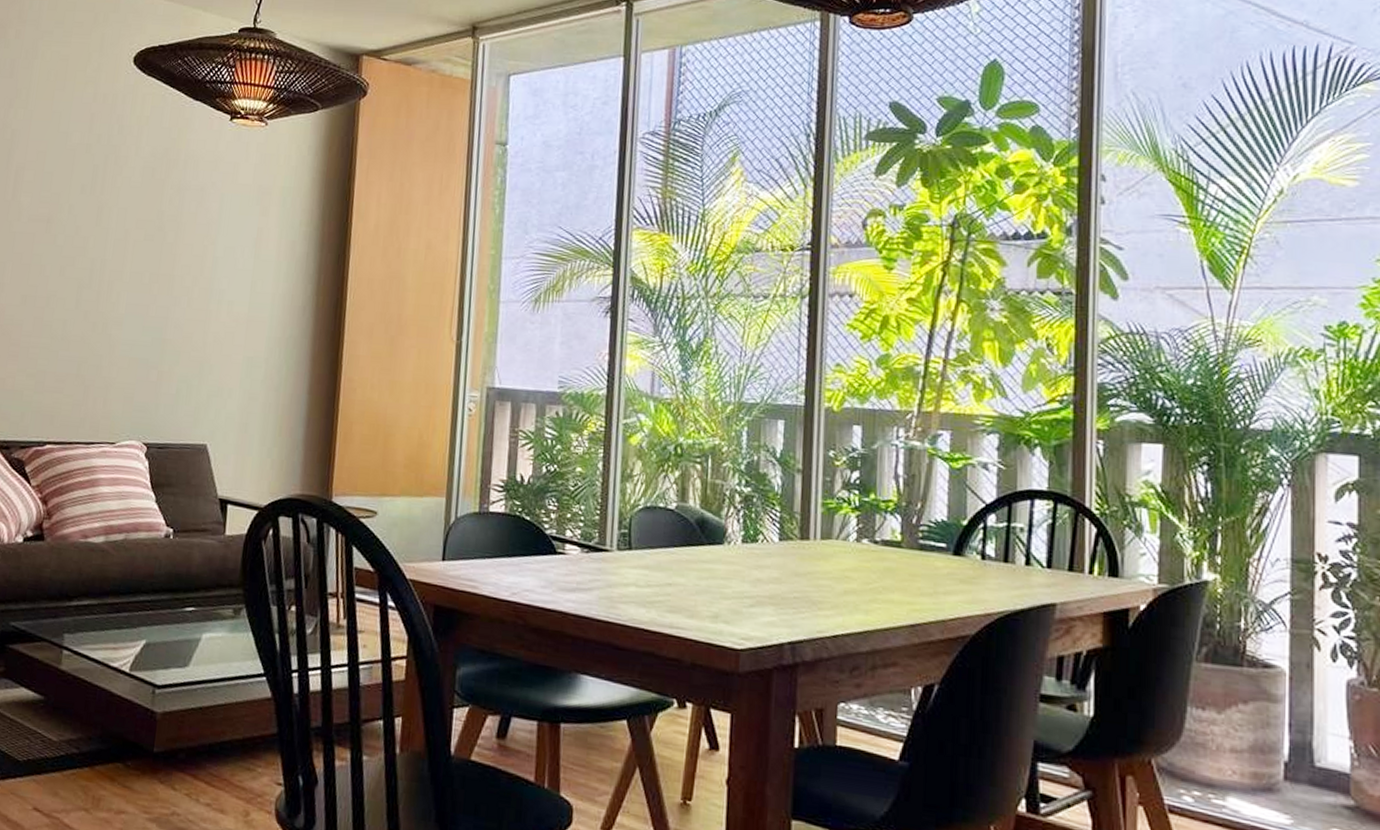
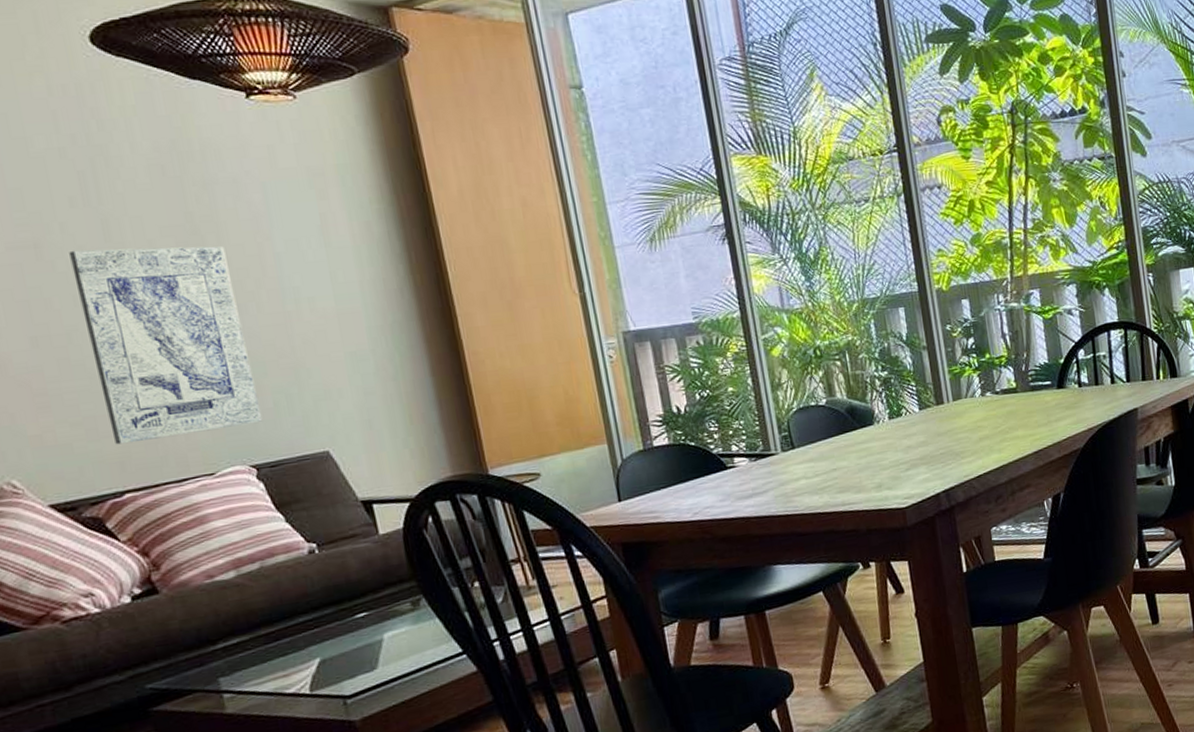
wall art: none [53,229,178,406] -> present [69,246,263,445]

